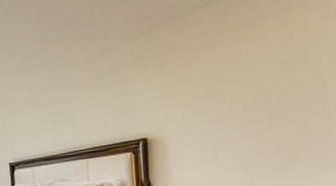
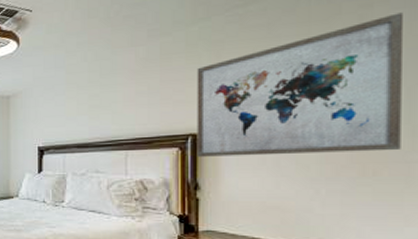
wall art: none [143,13,318,159] -> present [197,12,402,157]

